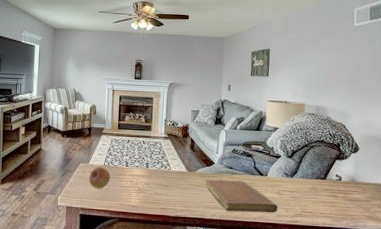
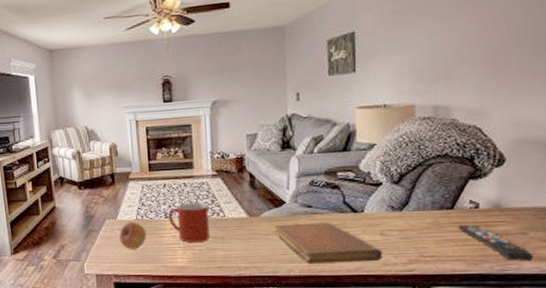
mug: none [128,156,159,188] -> present [168,202,210,244]
remote control: none [328,191,374,222] -> present [459,224,534,262]

